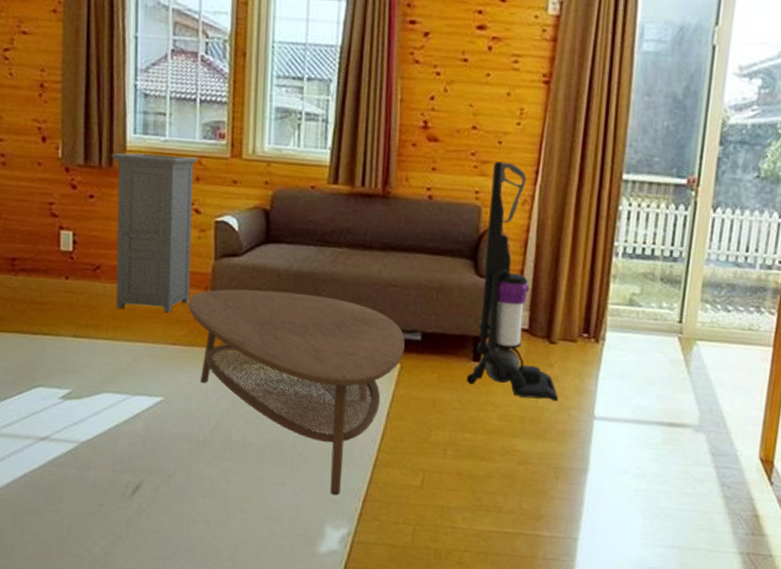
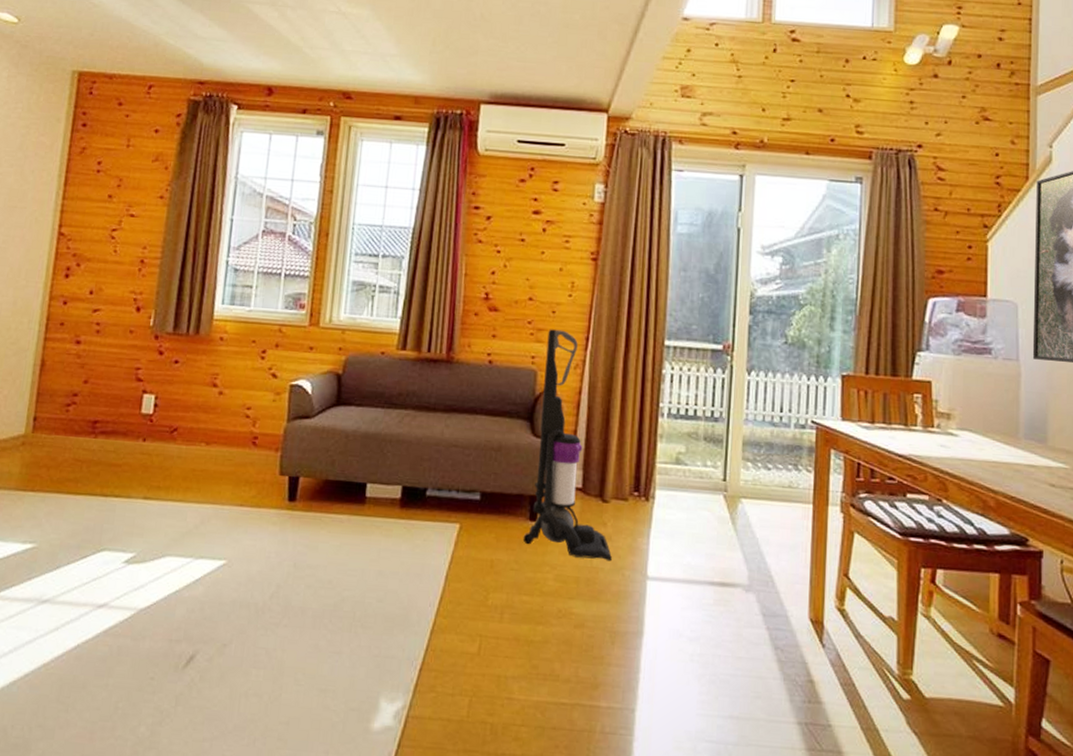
cabinet: present [112,152,198,314] -> none [188,321,279,475]
coffee table: present [188,289,405,495] -> none [258,450,465,665]

